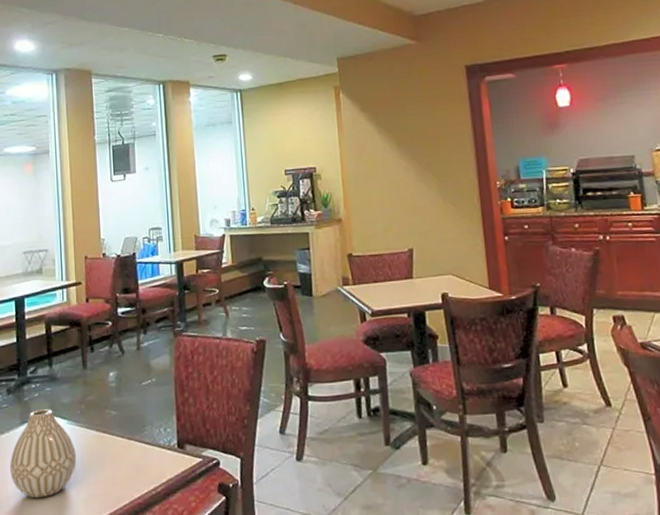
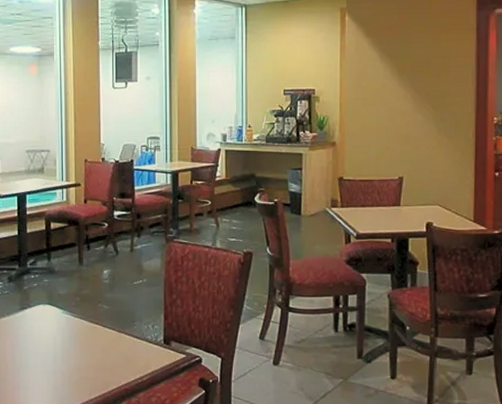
vase: present [9,409,77,499] -> none [9,298,71,377]

